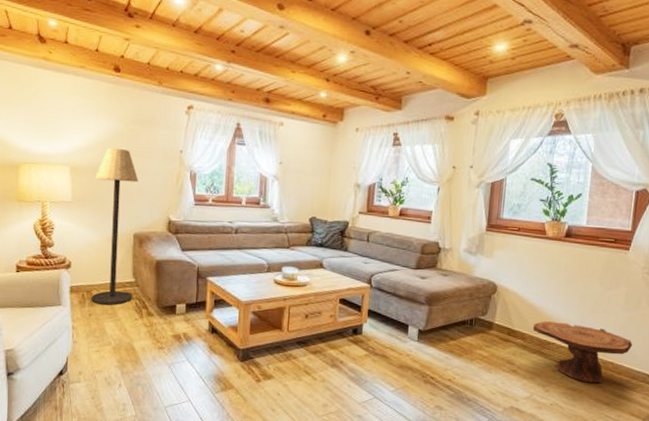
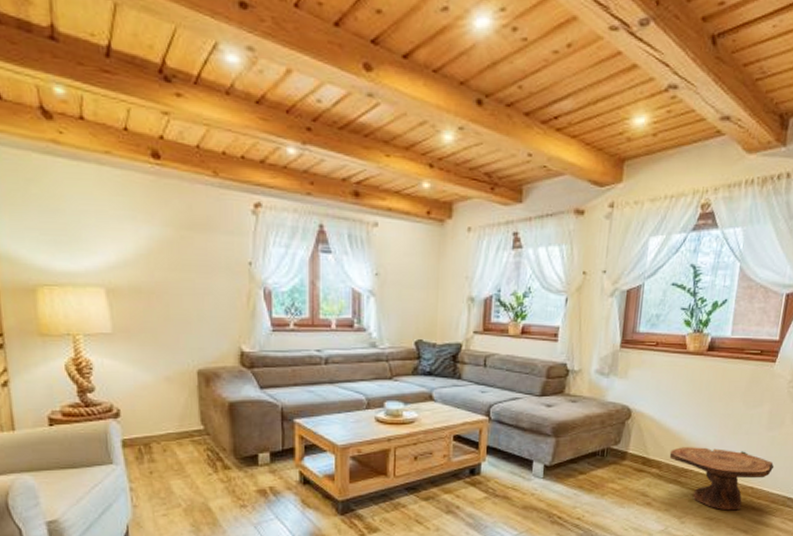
floor lamp: present [91,147,139,305] -> none [140,261,204,459]

